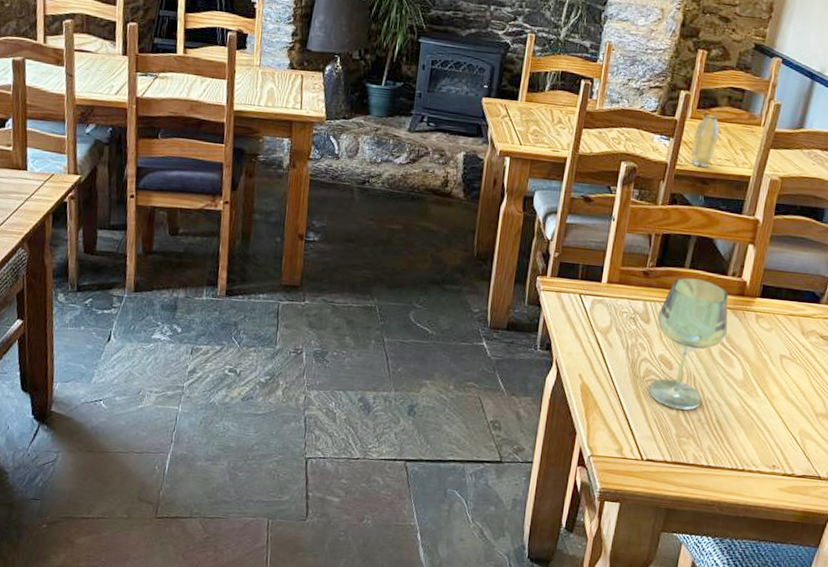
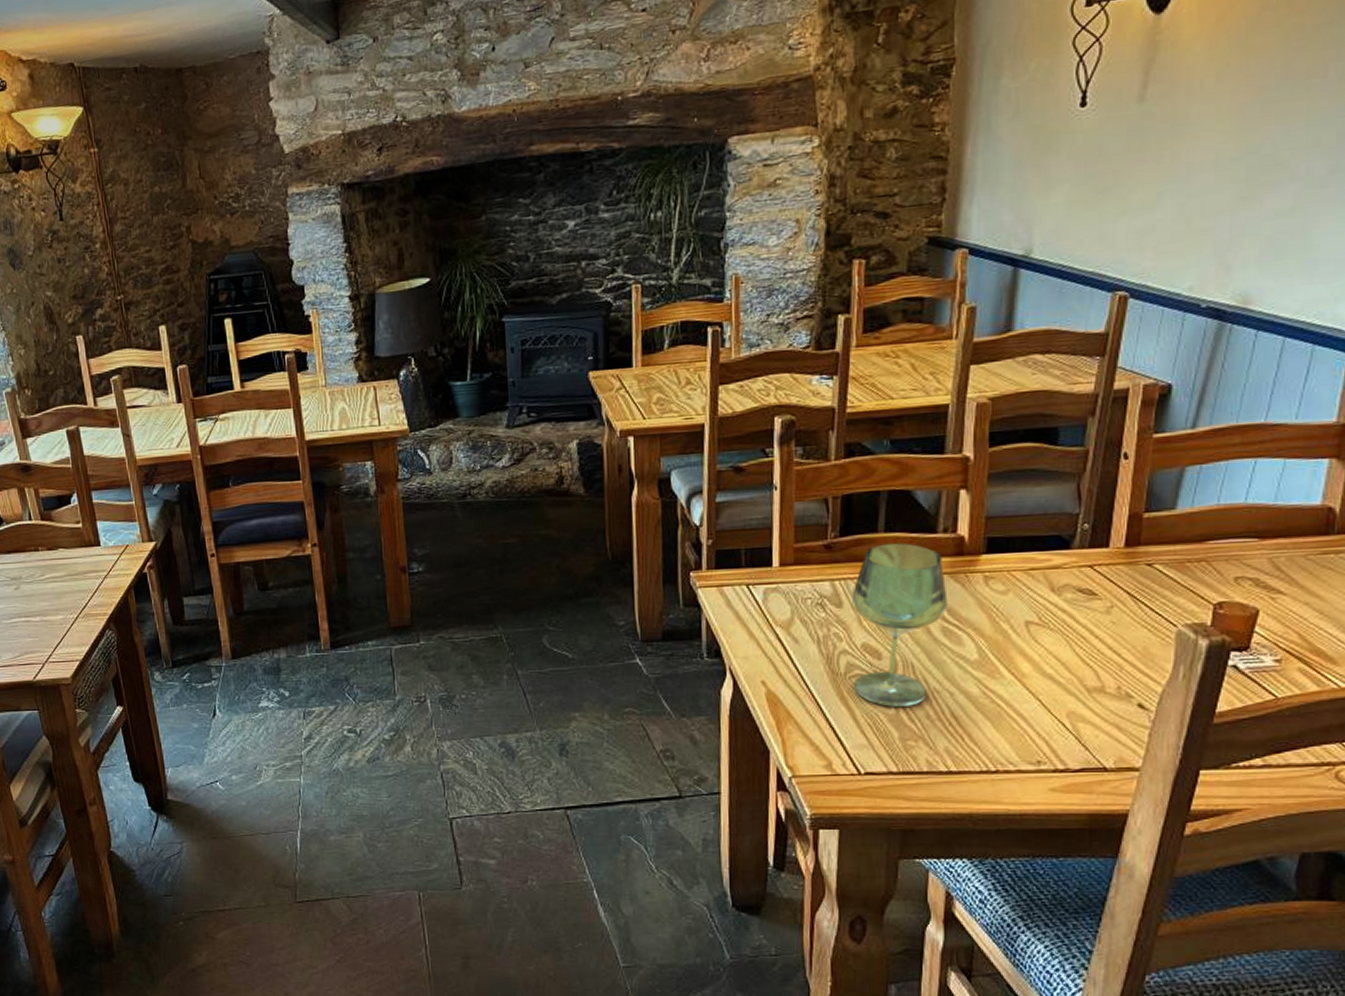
vase: present [691,114,720,167] -> none [864,337,898,404]

